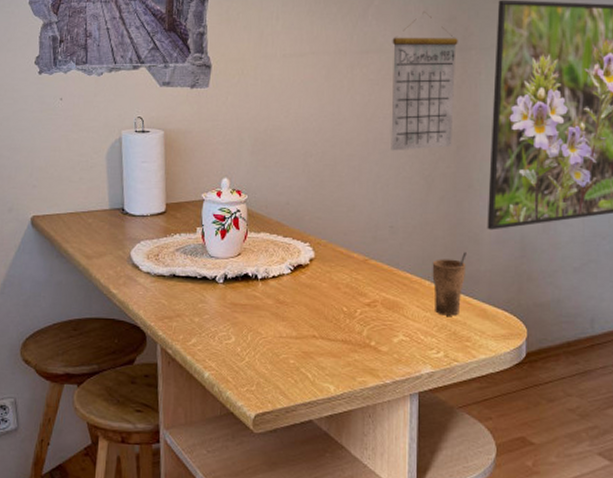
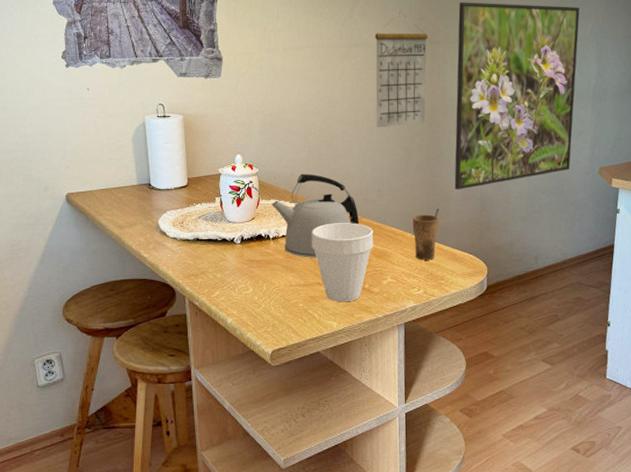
kettle: none [261,203,367,305] -> present [271,173,360,258]
cup: none [308,264,384,362] -> present [312,223,374,303]

